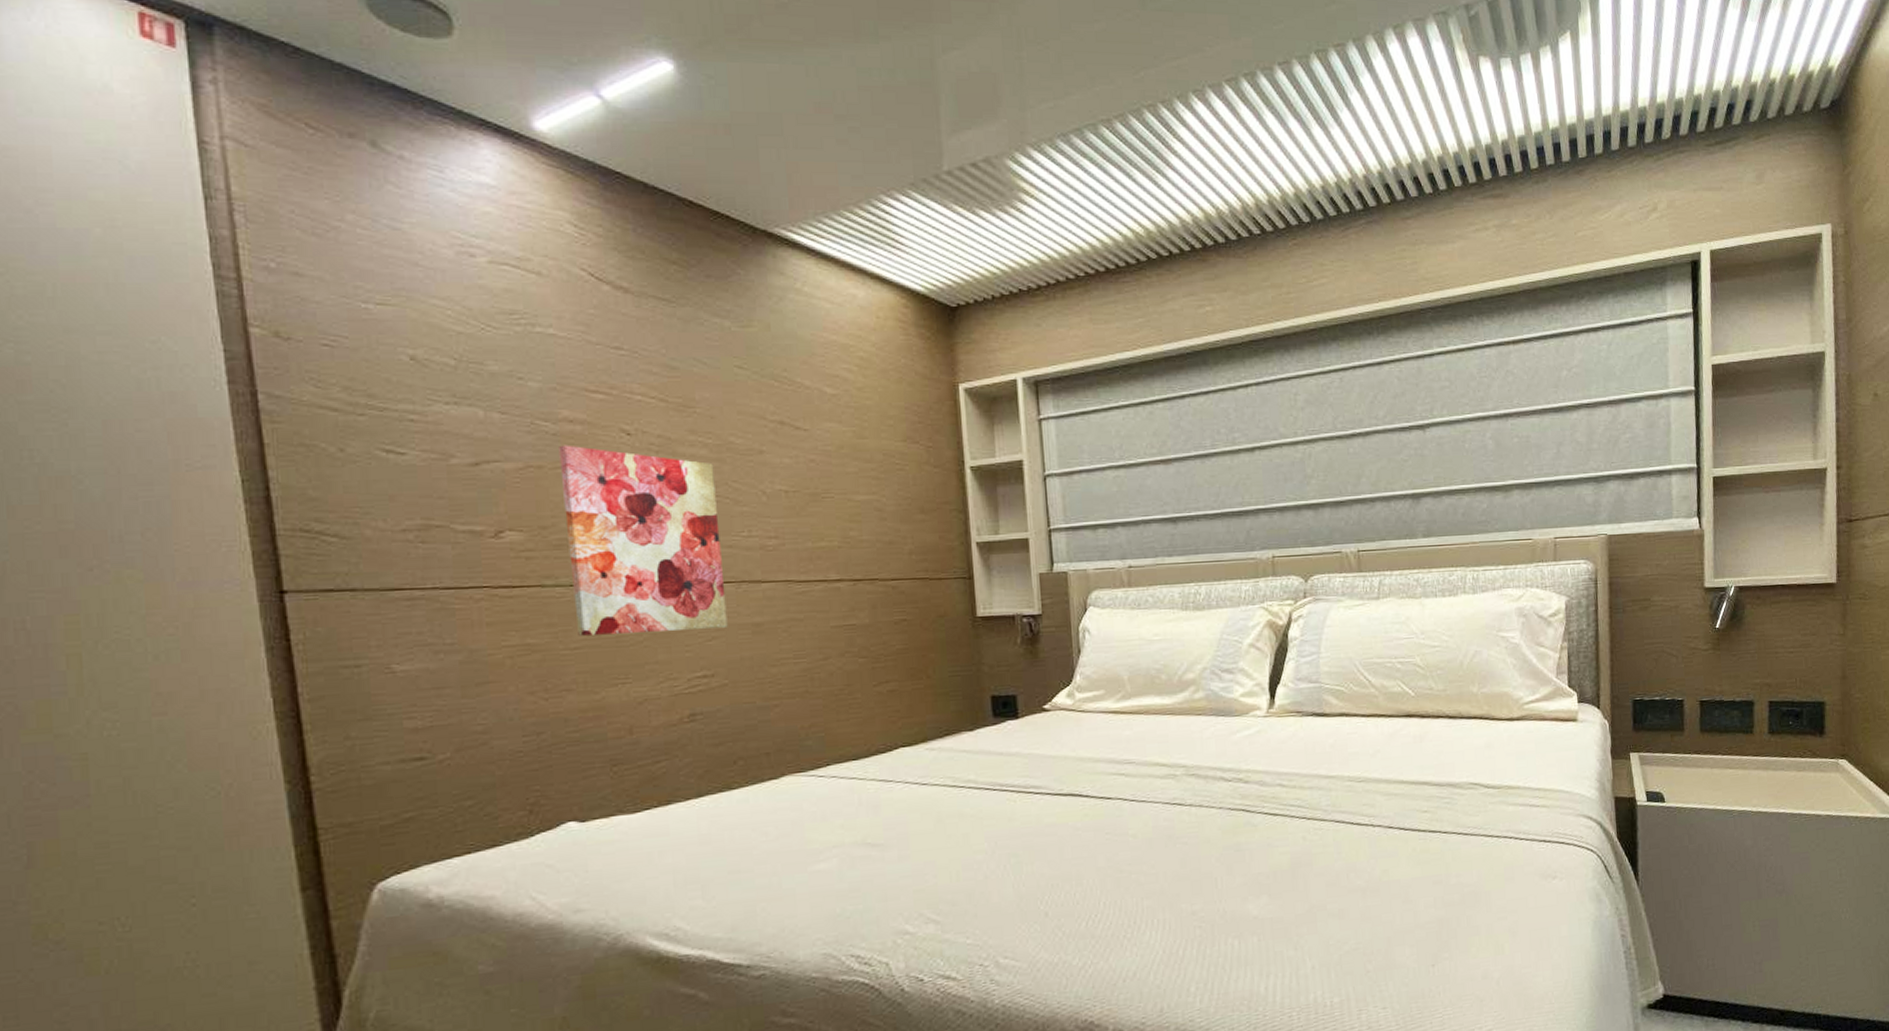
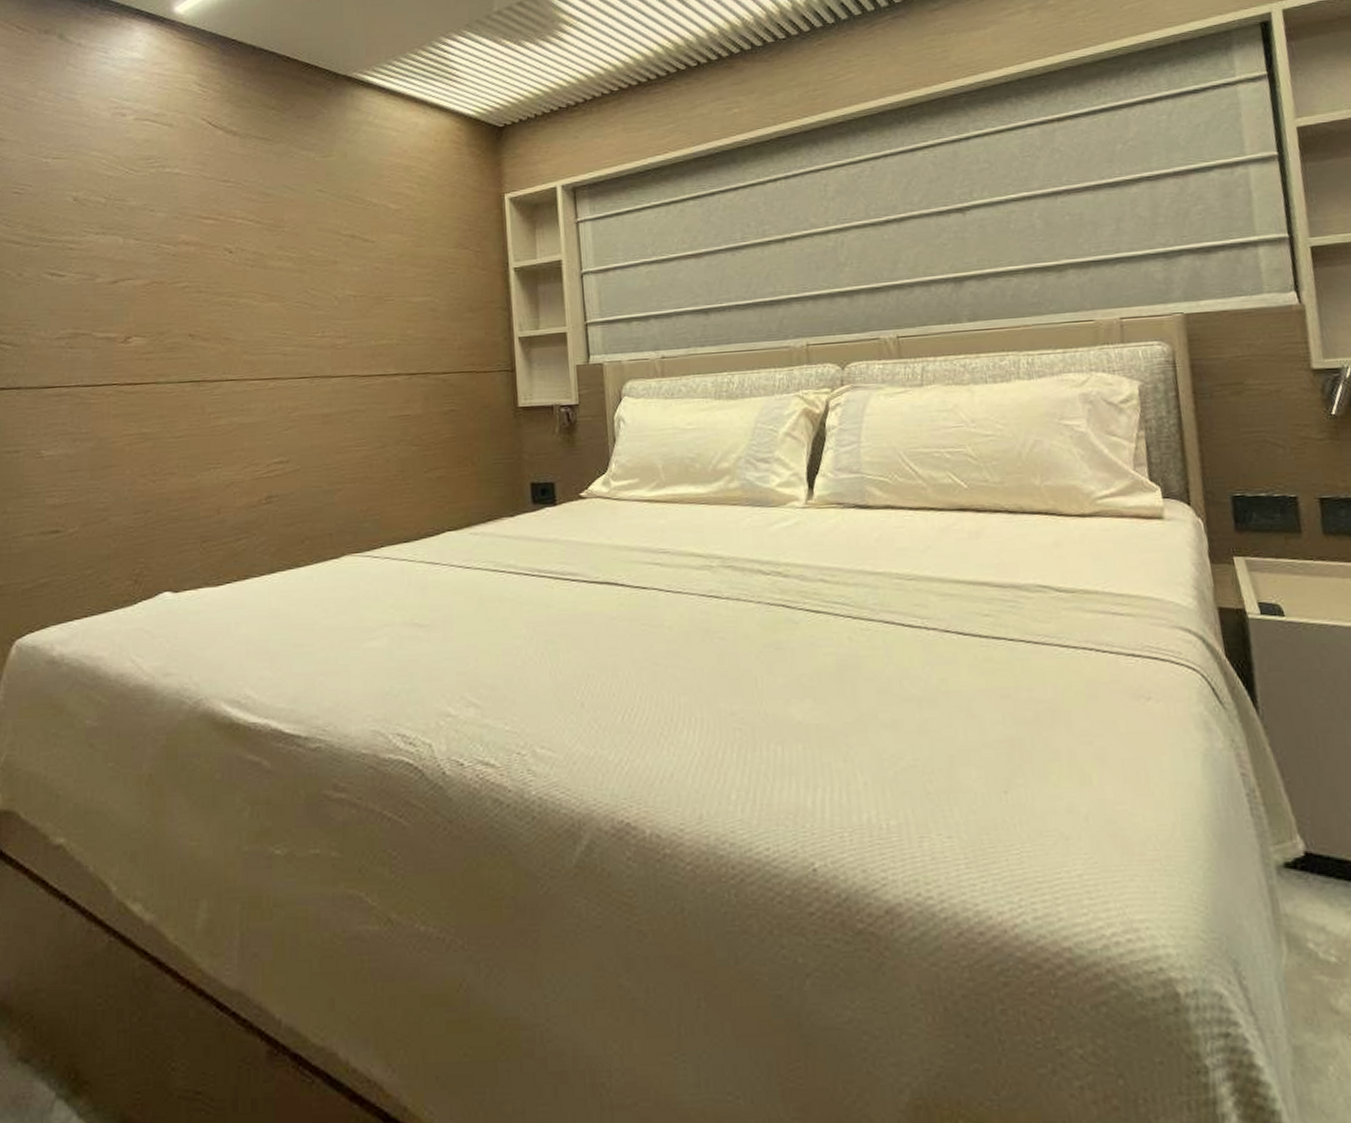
wall art: present [559,445,728,636] -> none [177,263,302,426]

